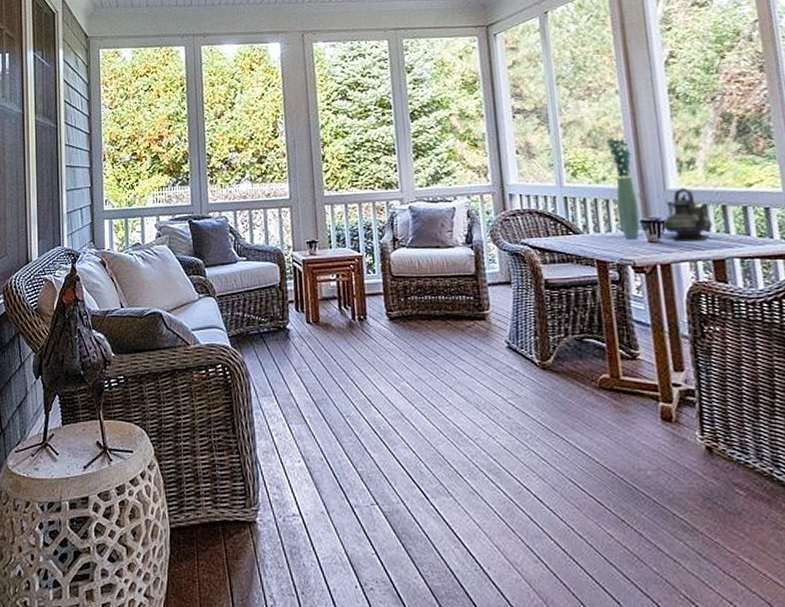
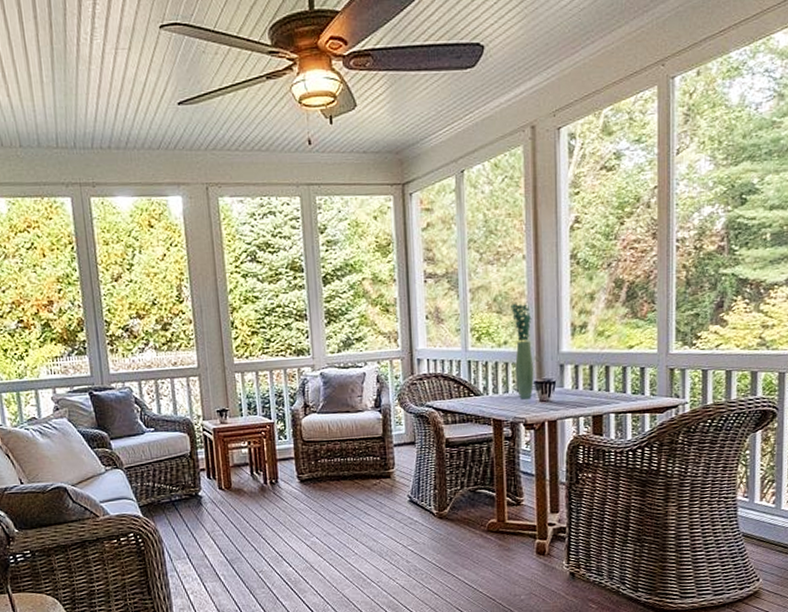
teapot: present [662,187,712,243] -> none [553,350,595,401]

